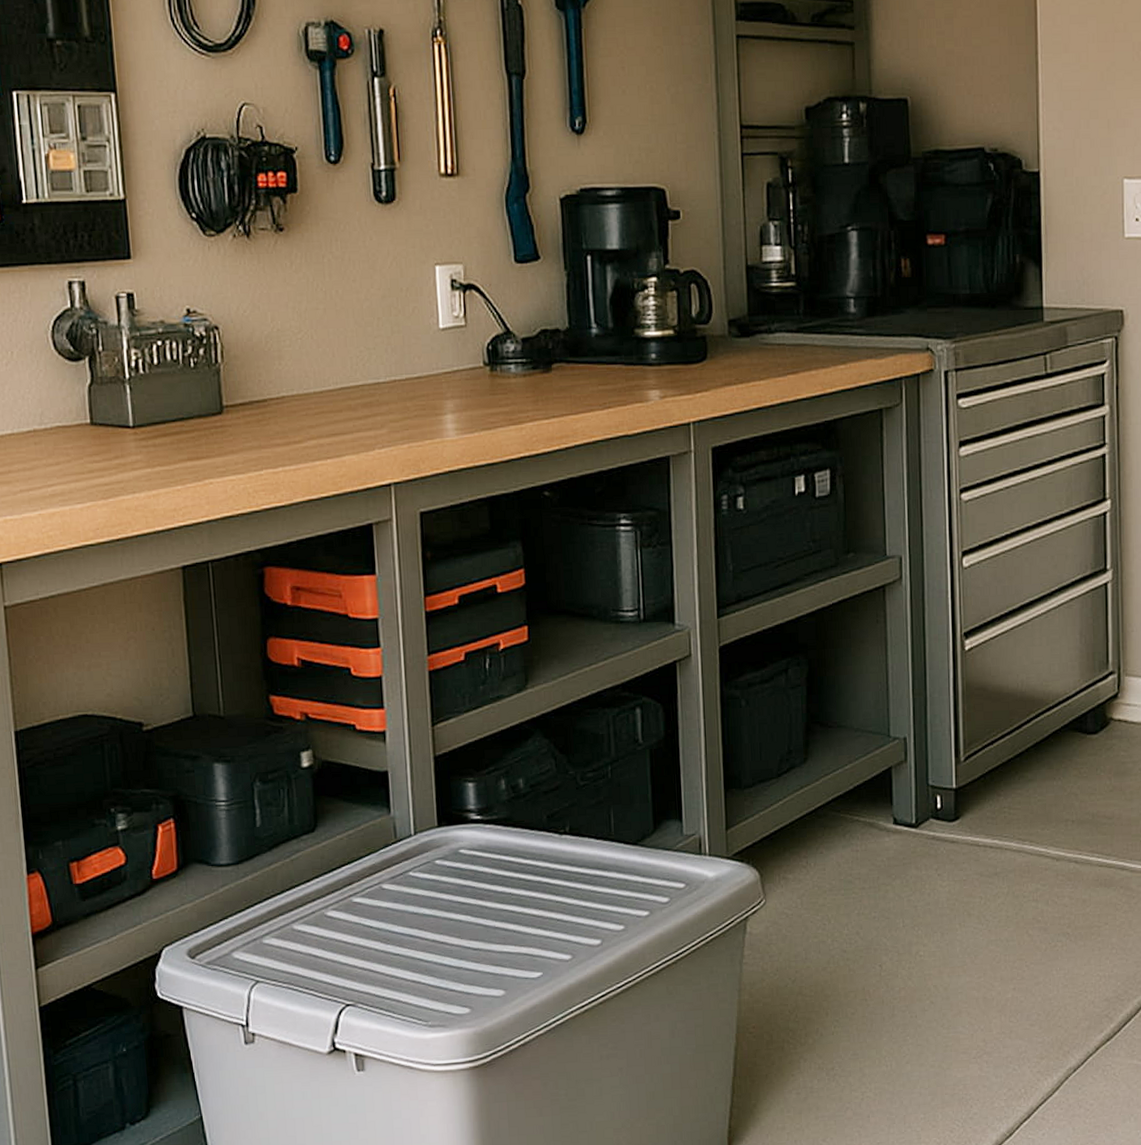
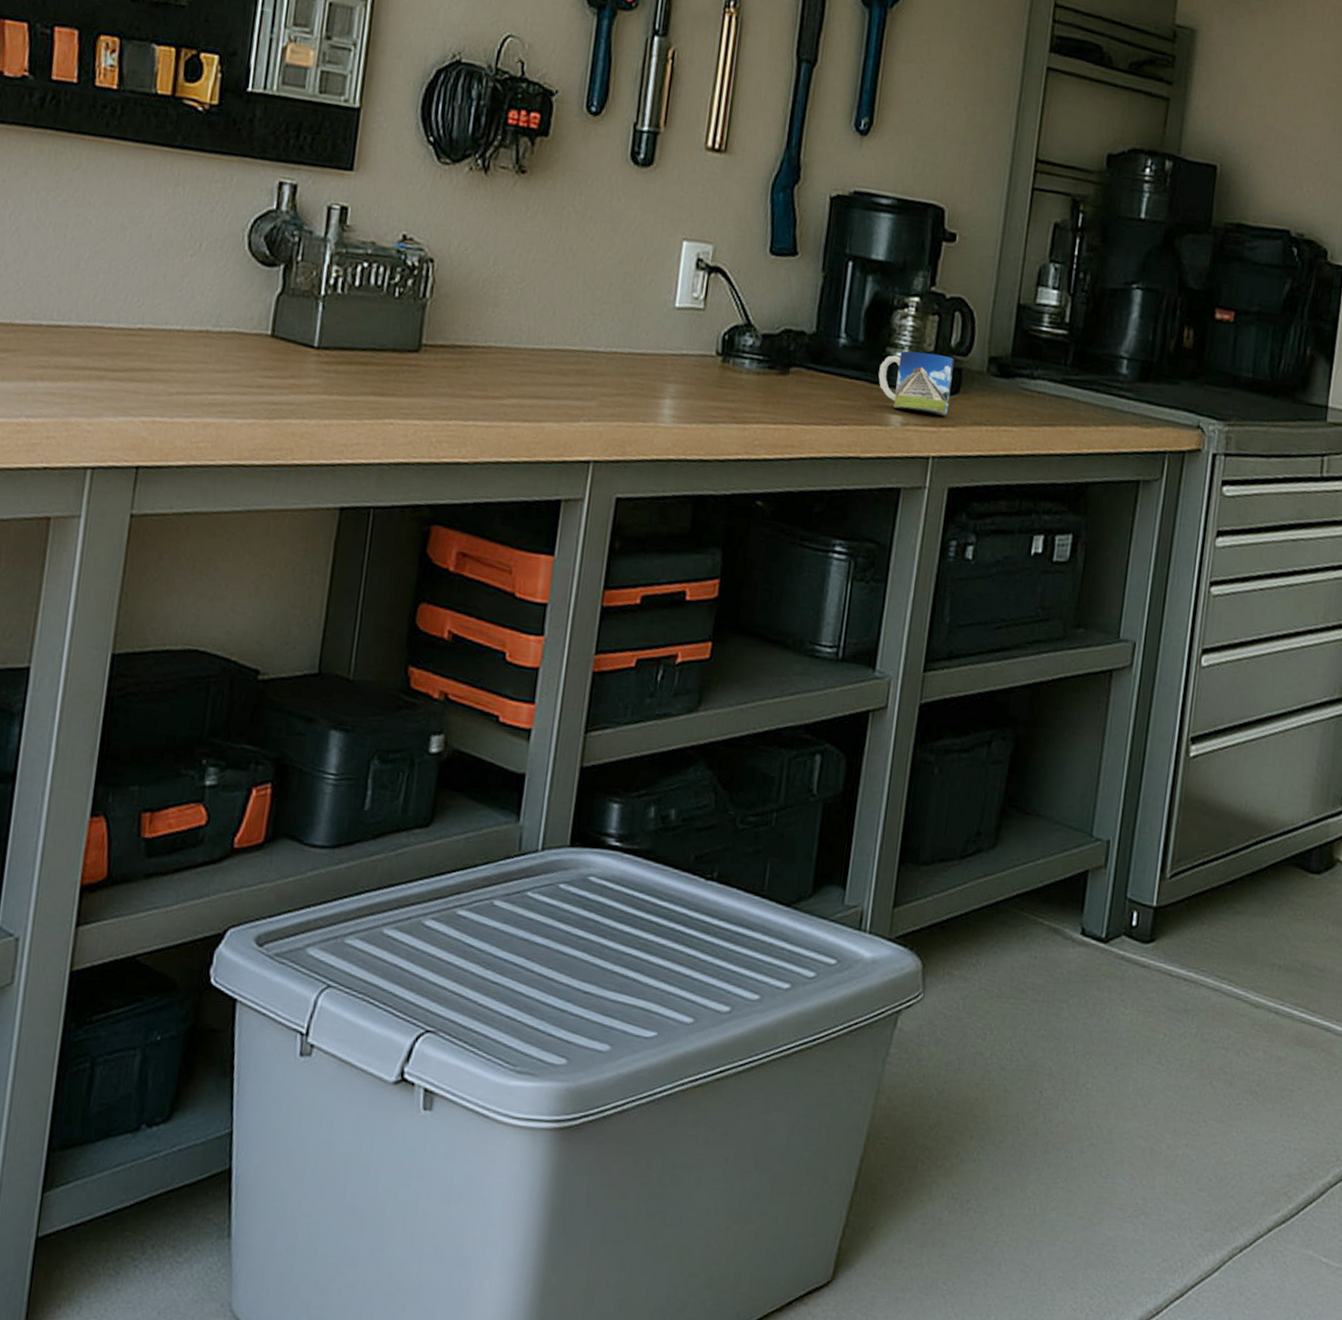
mug: none [631,326,700,384] -> present [878,351,954,415]

